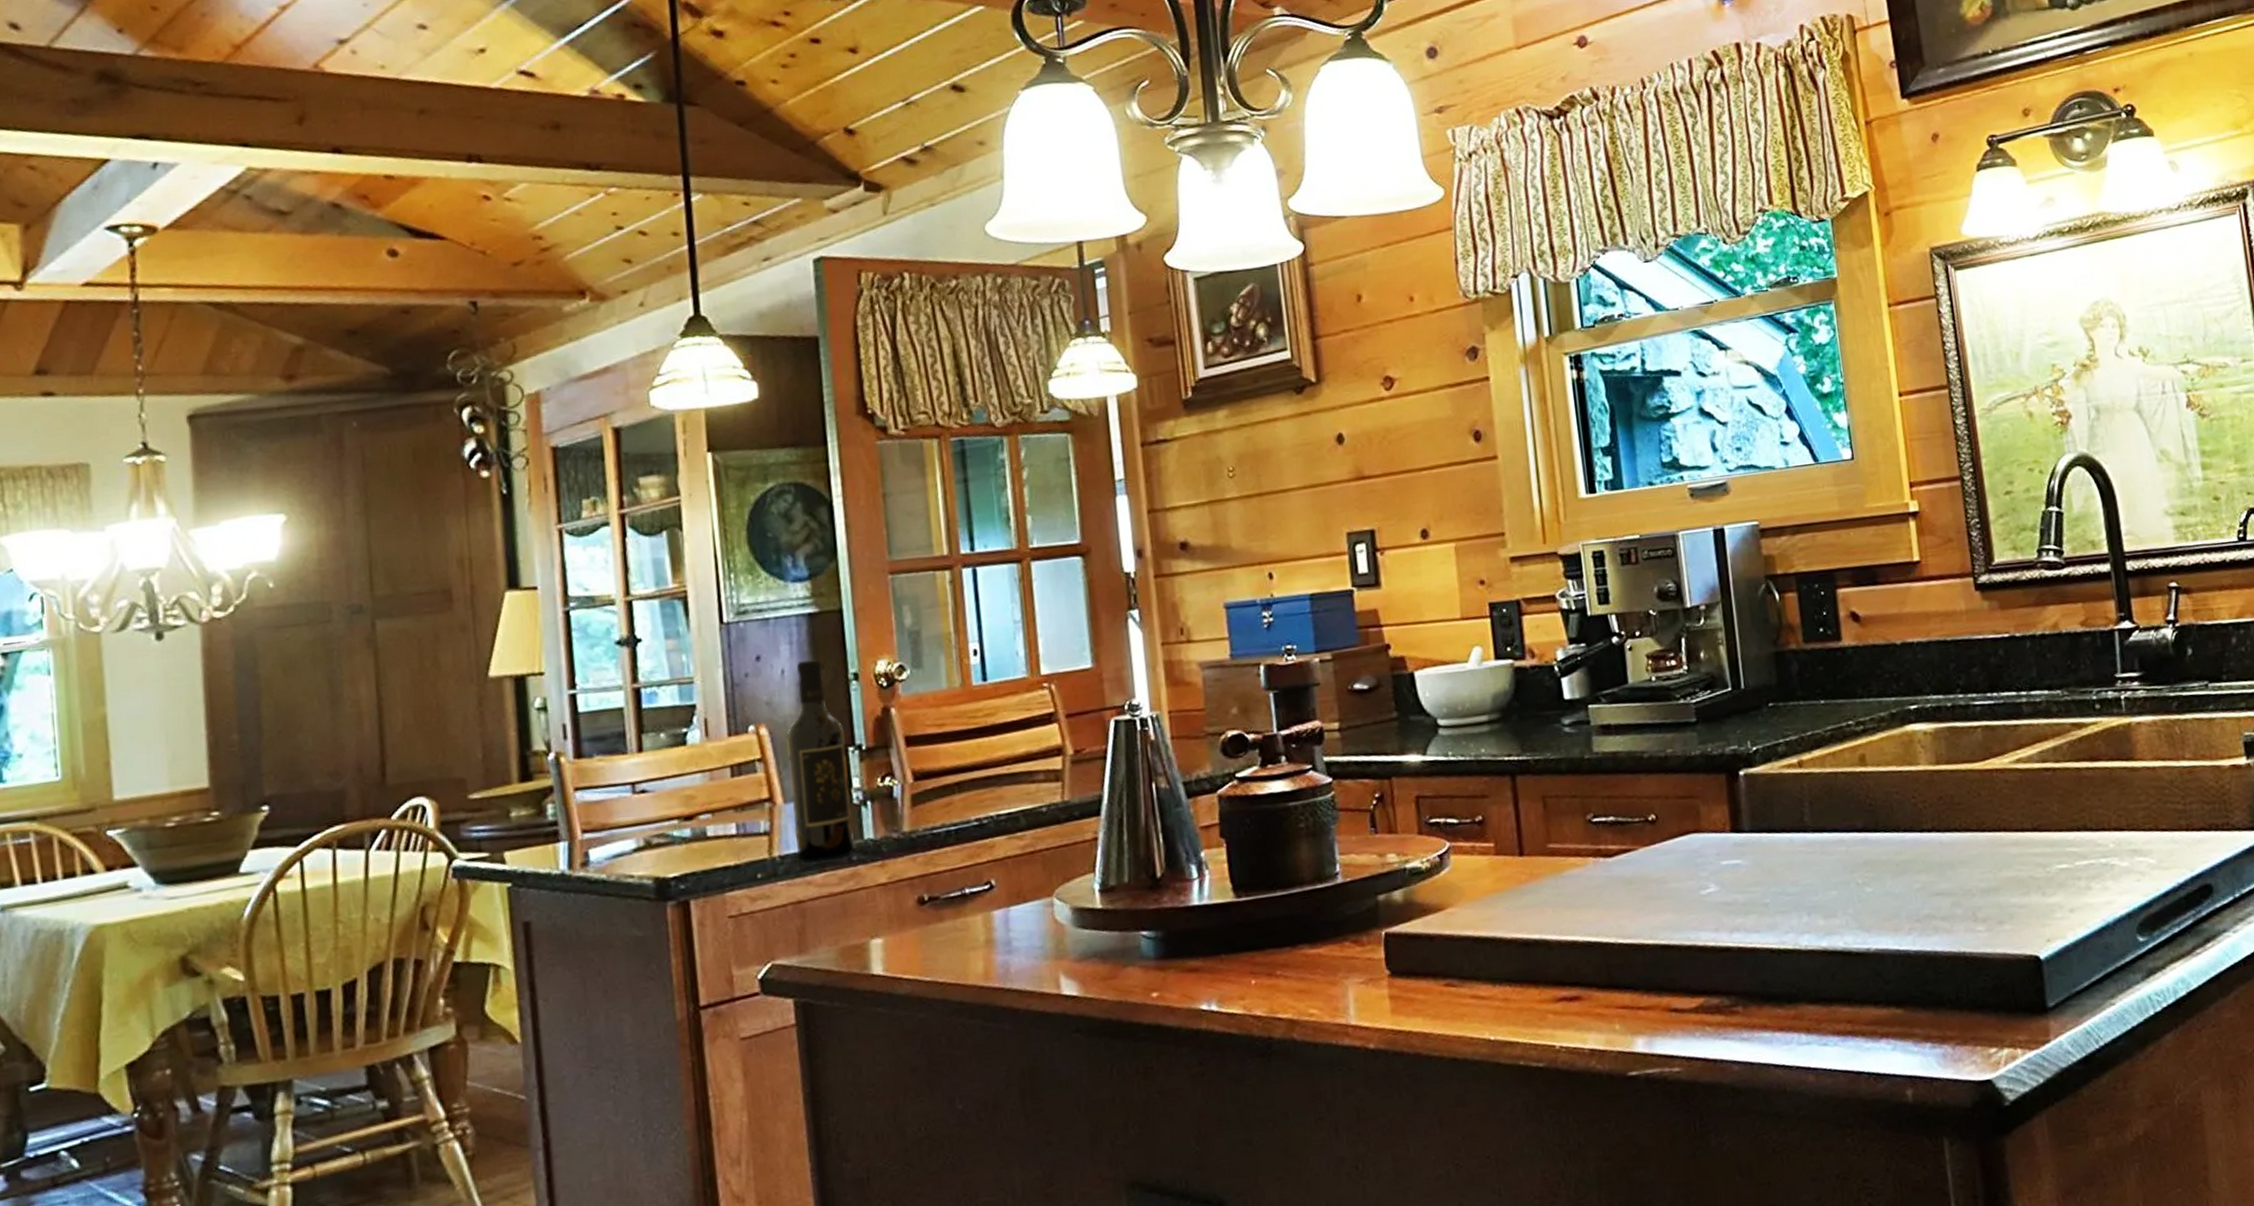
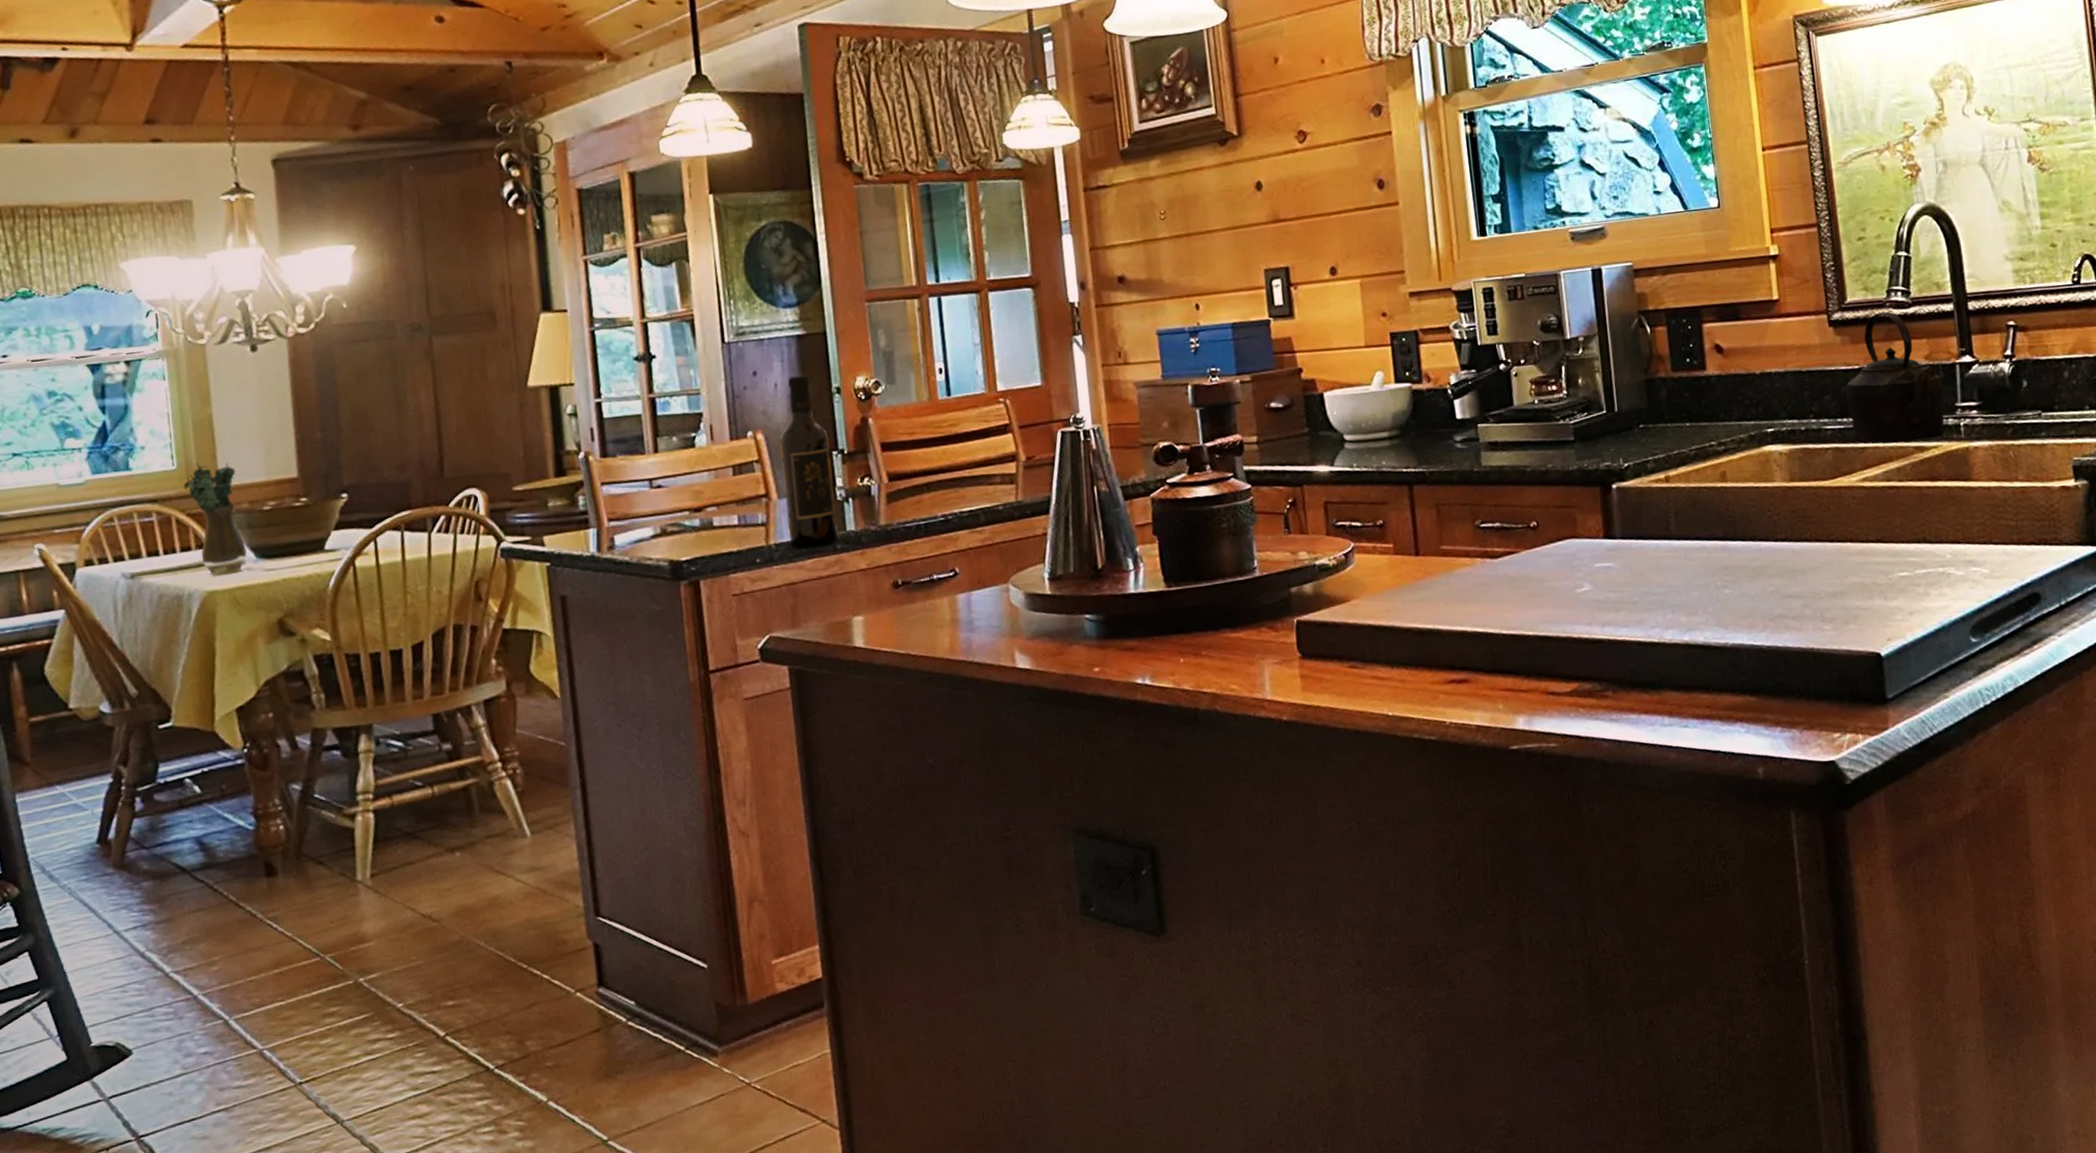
vase: none [69,772,144,909] -> present [183,462,247,578]
kettle: none [1996,573,2104,720] -> present [1846,311,1945,443]

